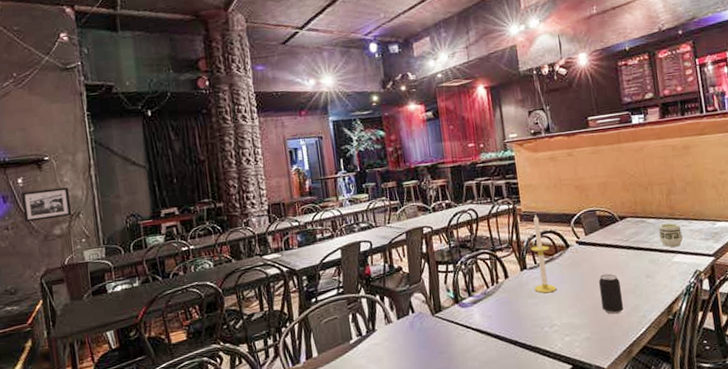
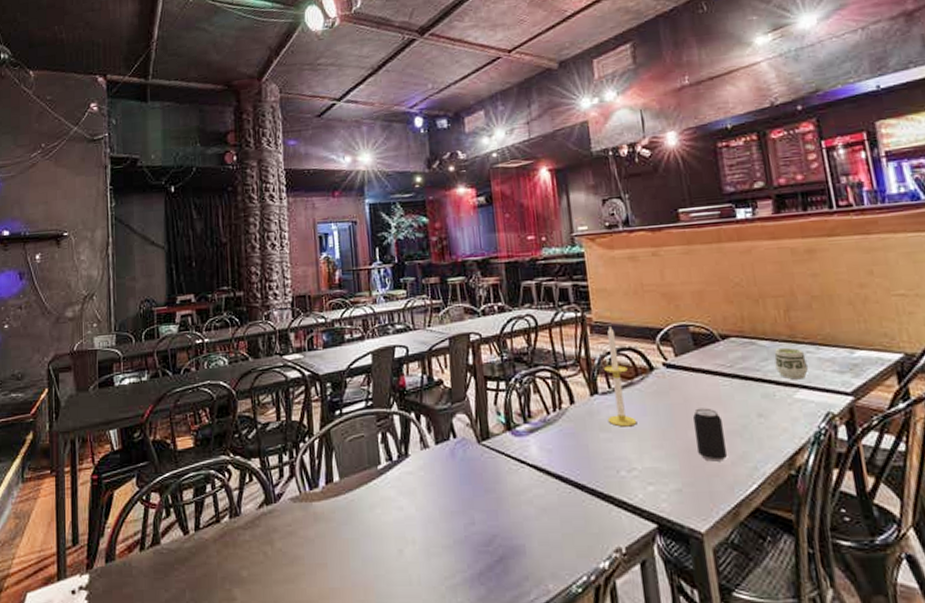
picture frame: present [21,187,72,222] -> none [38,266,86,302]

